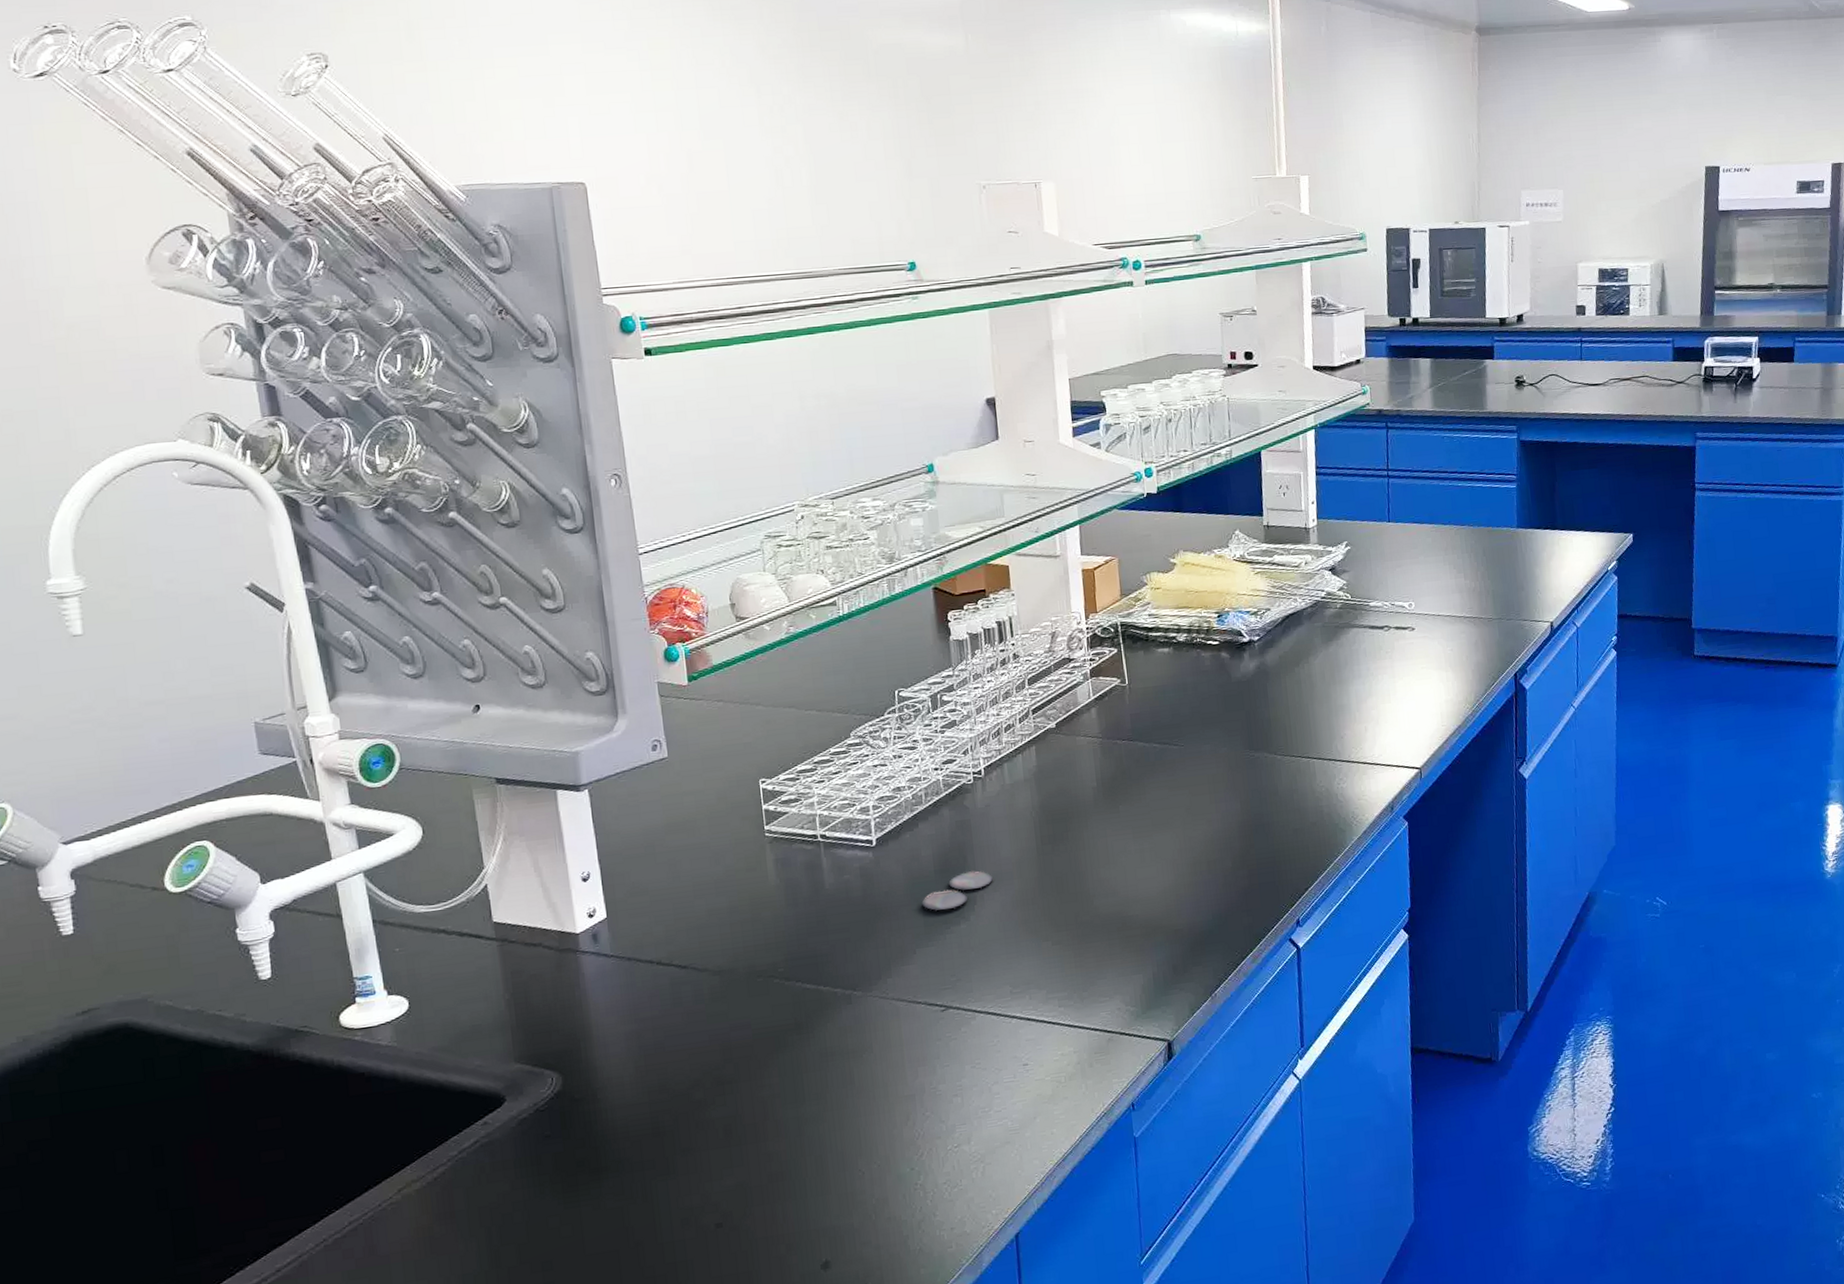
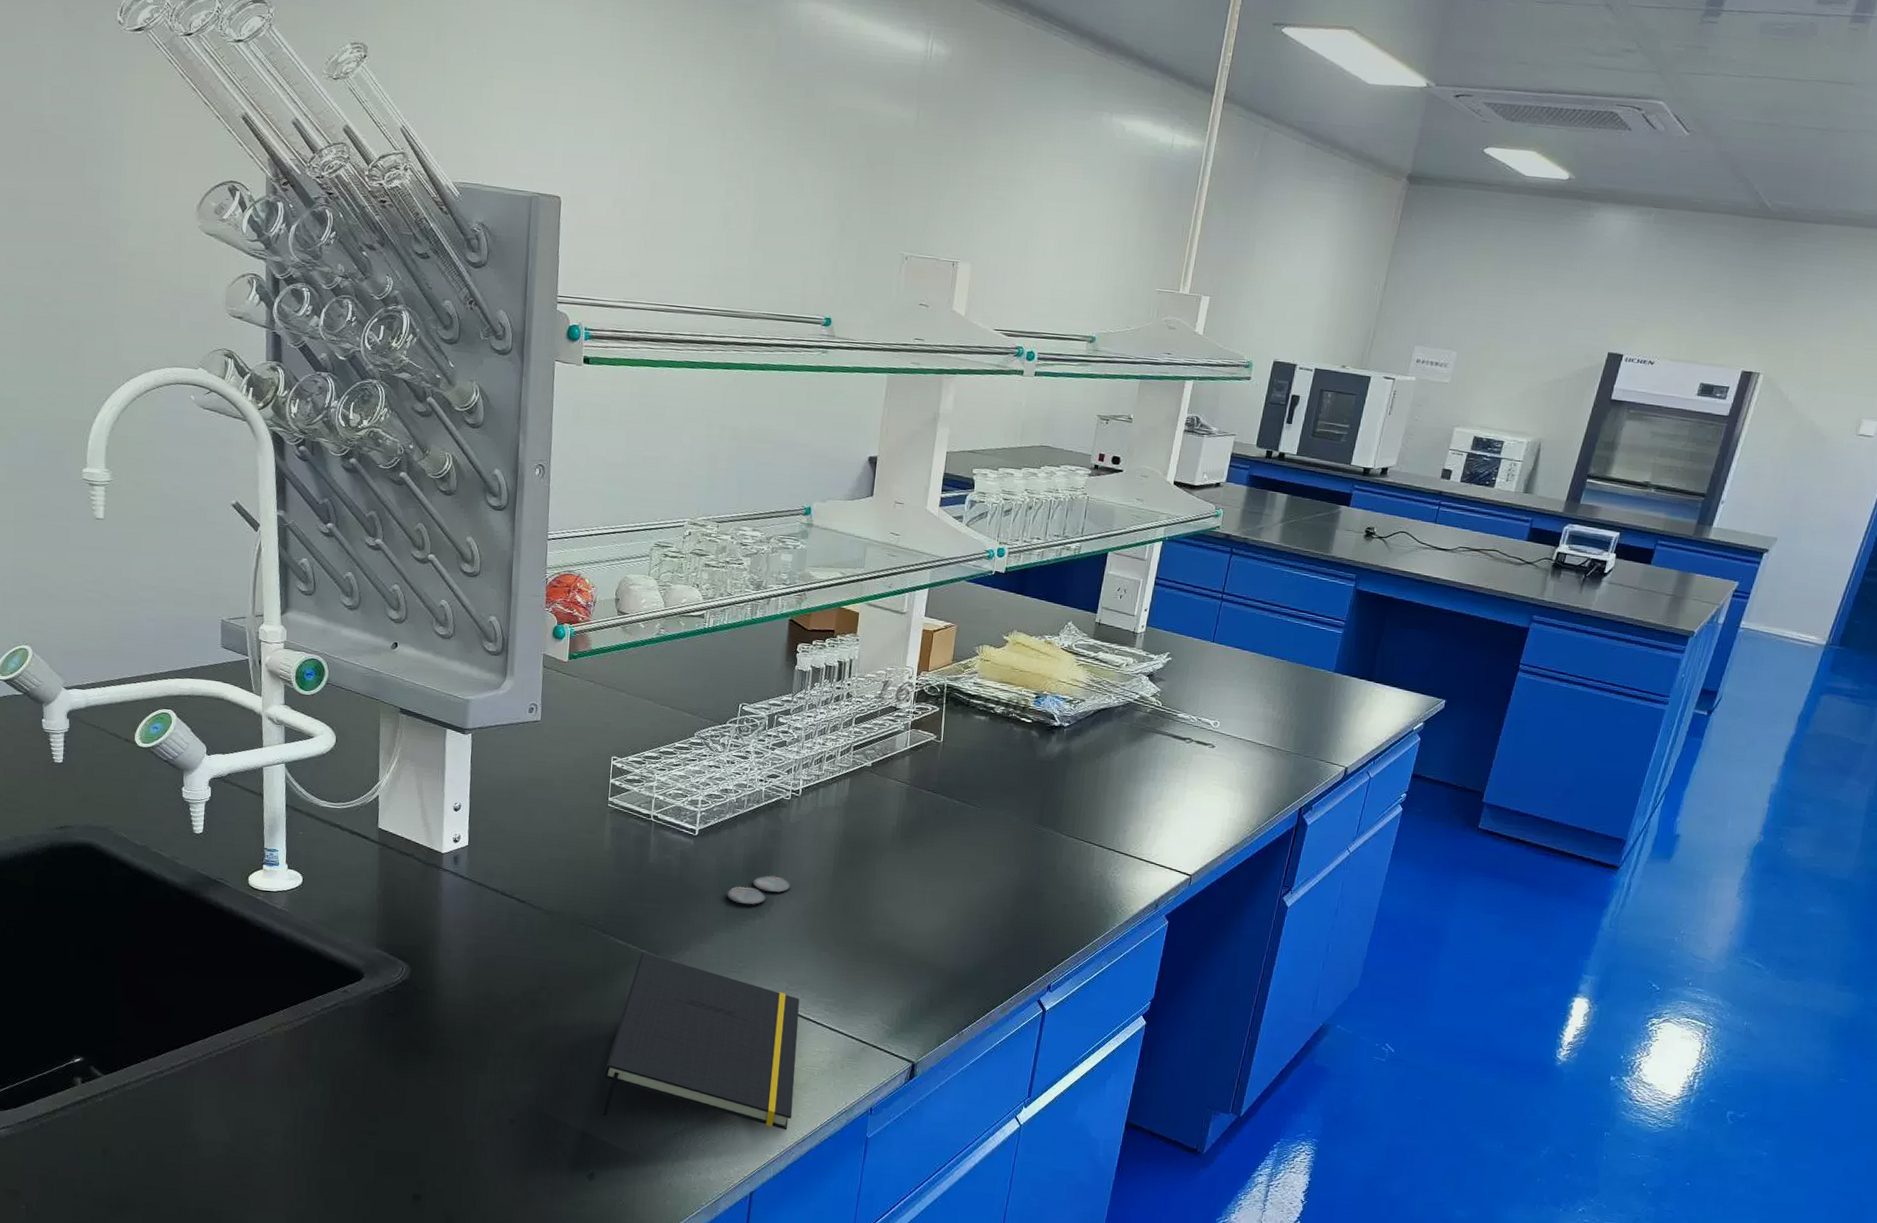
notepad: none [818,991,1046,1192] -> present [603,953,800,1130]

